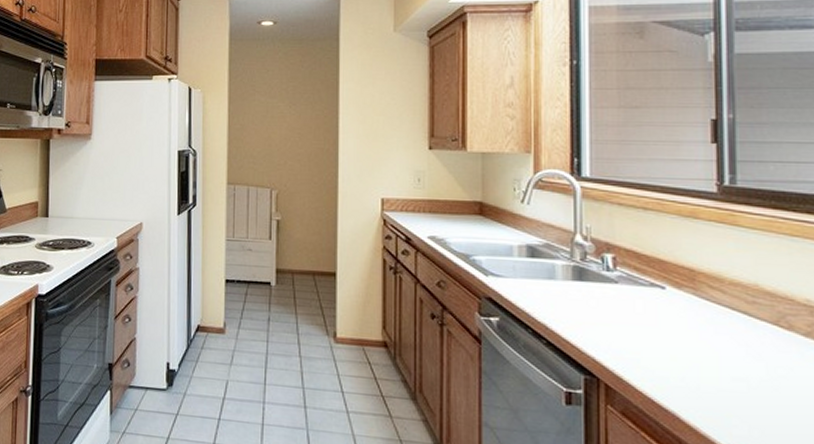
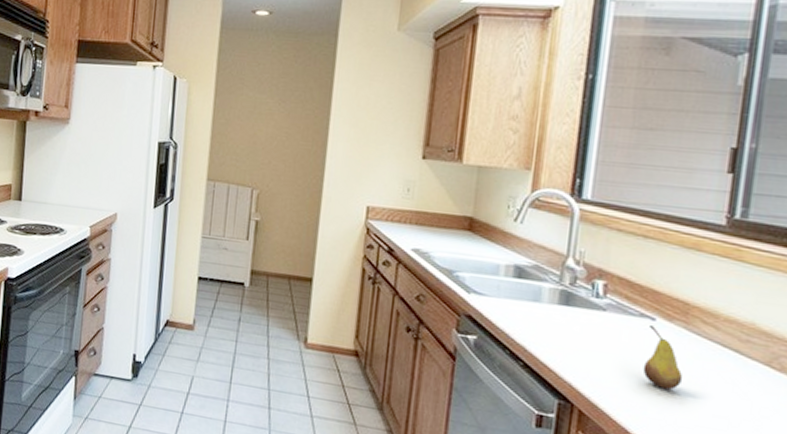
fruit: none [660,294,699,356] -> present [642,326,683,390]

